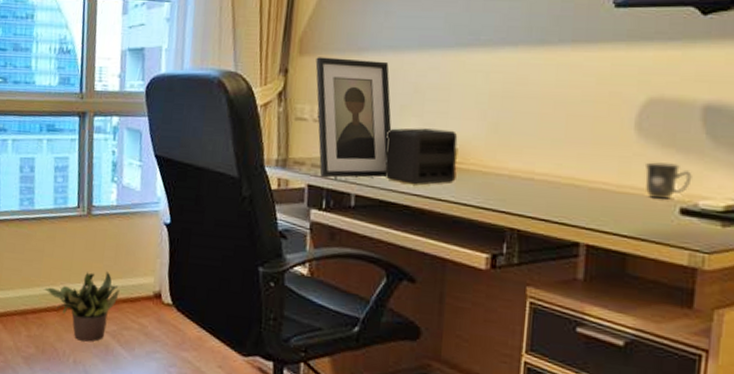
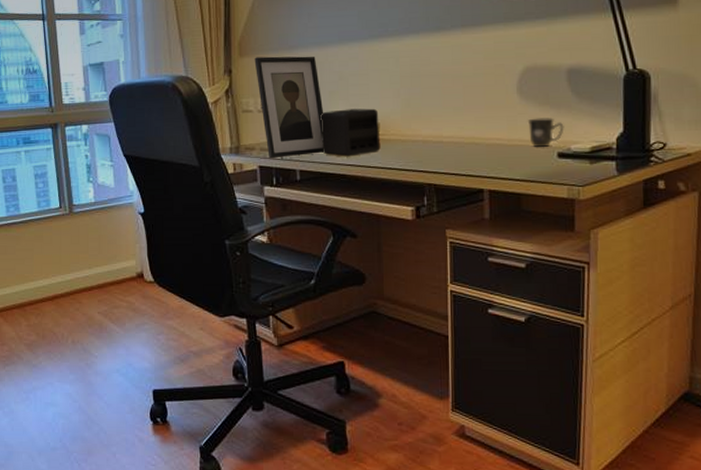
potted plant: present [43,272,120,342] -> none [37,260,106,323]

